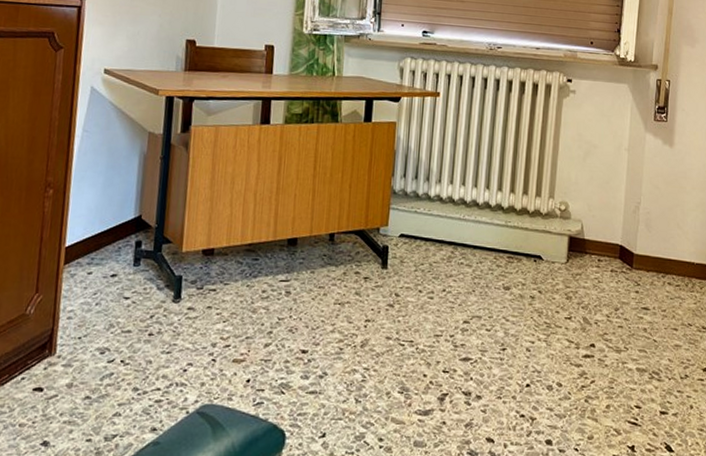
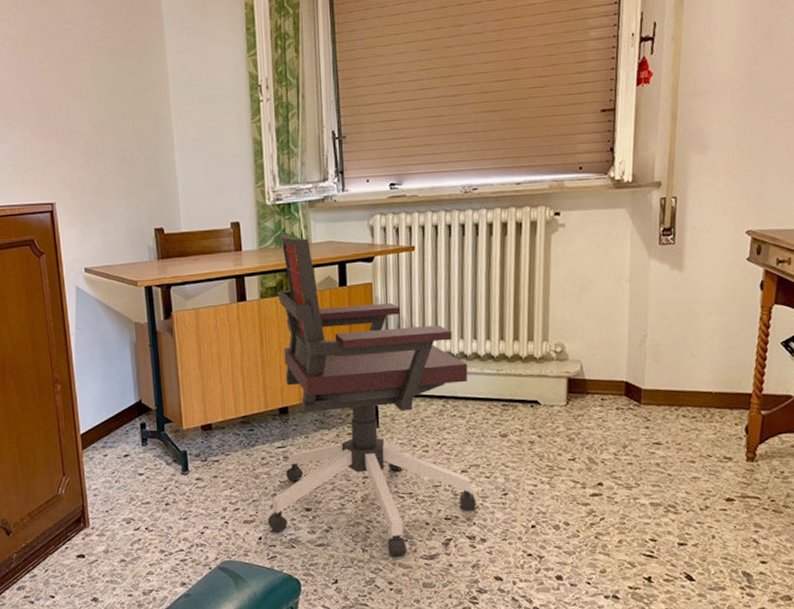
office chair: none [258,63,479,410] -> present [267,233,476,557]

